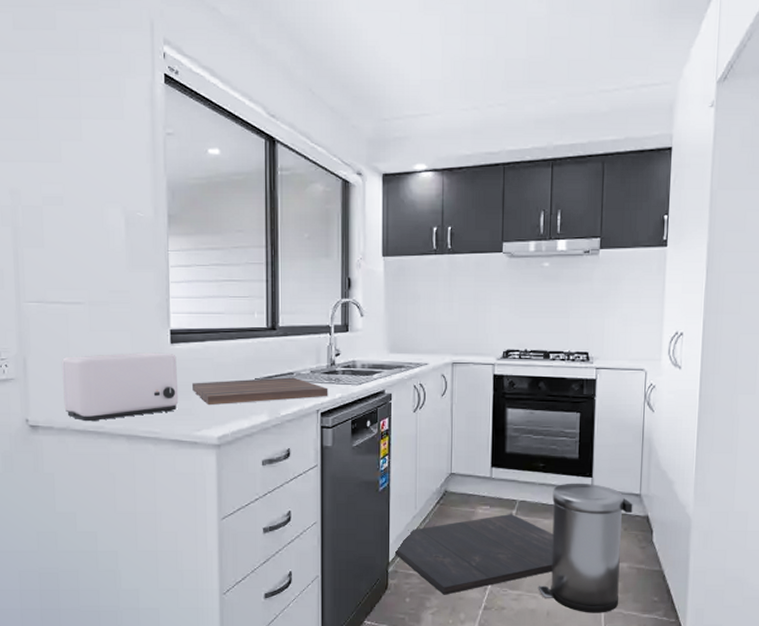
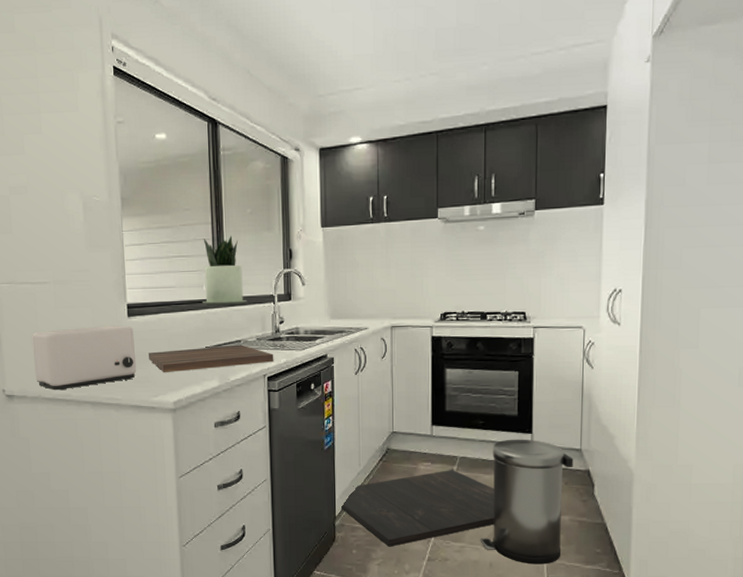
planter: none [253,260,301,335] -> present [202,235,247,306]

